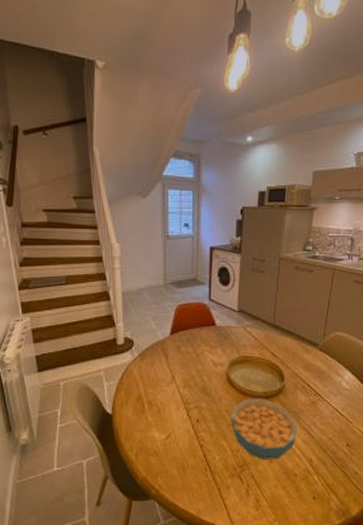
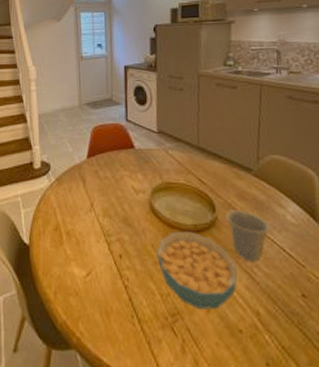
cup: none [292,379,328,420] -> present [225,210,270,262]

